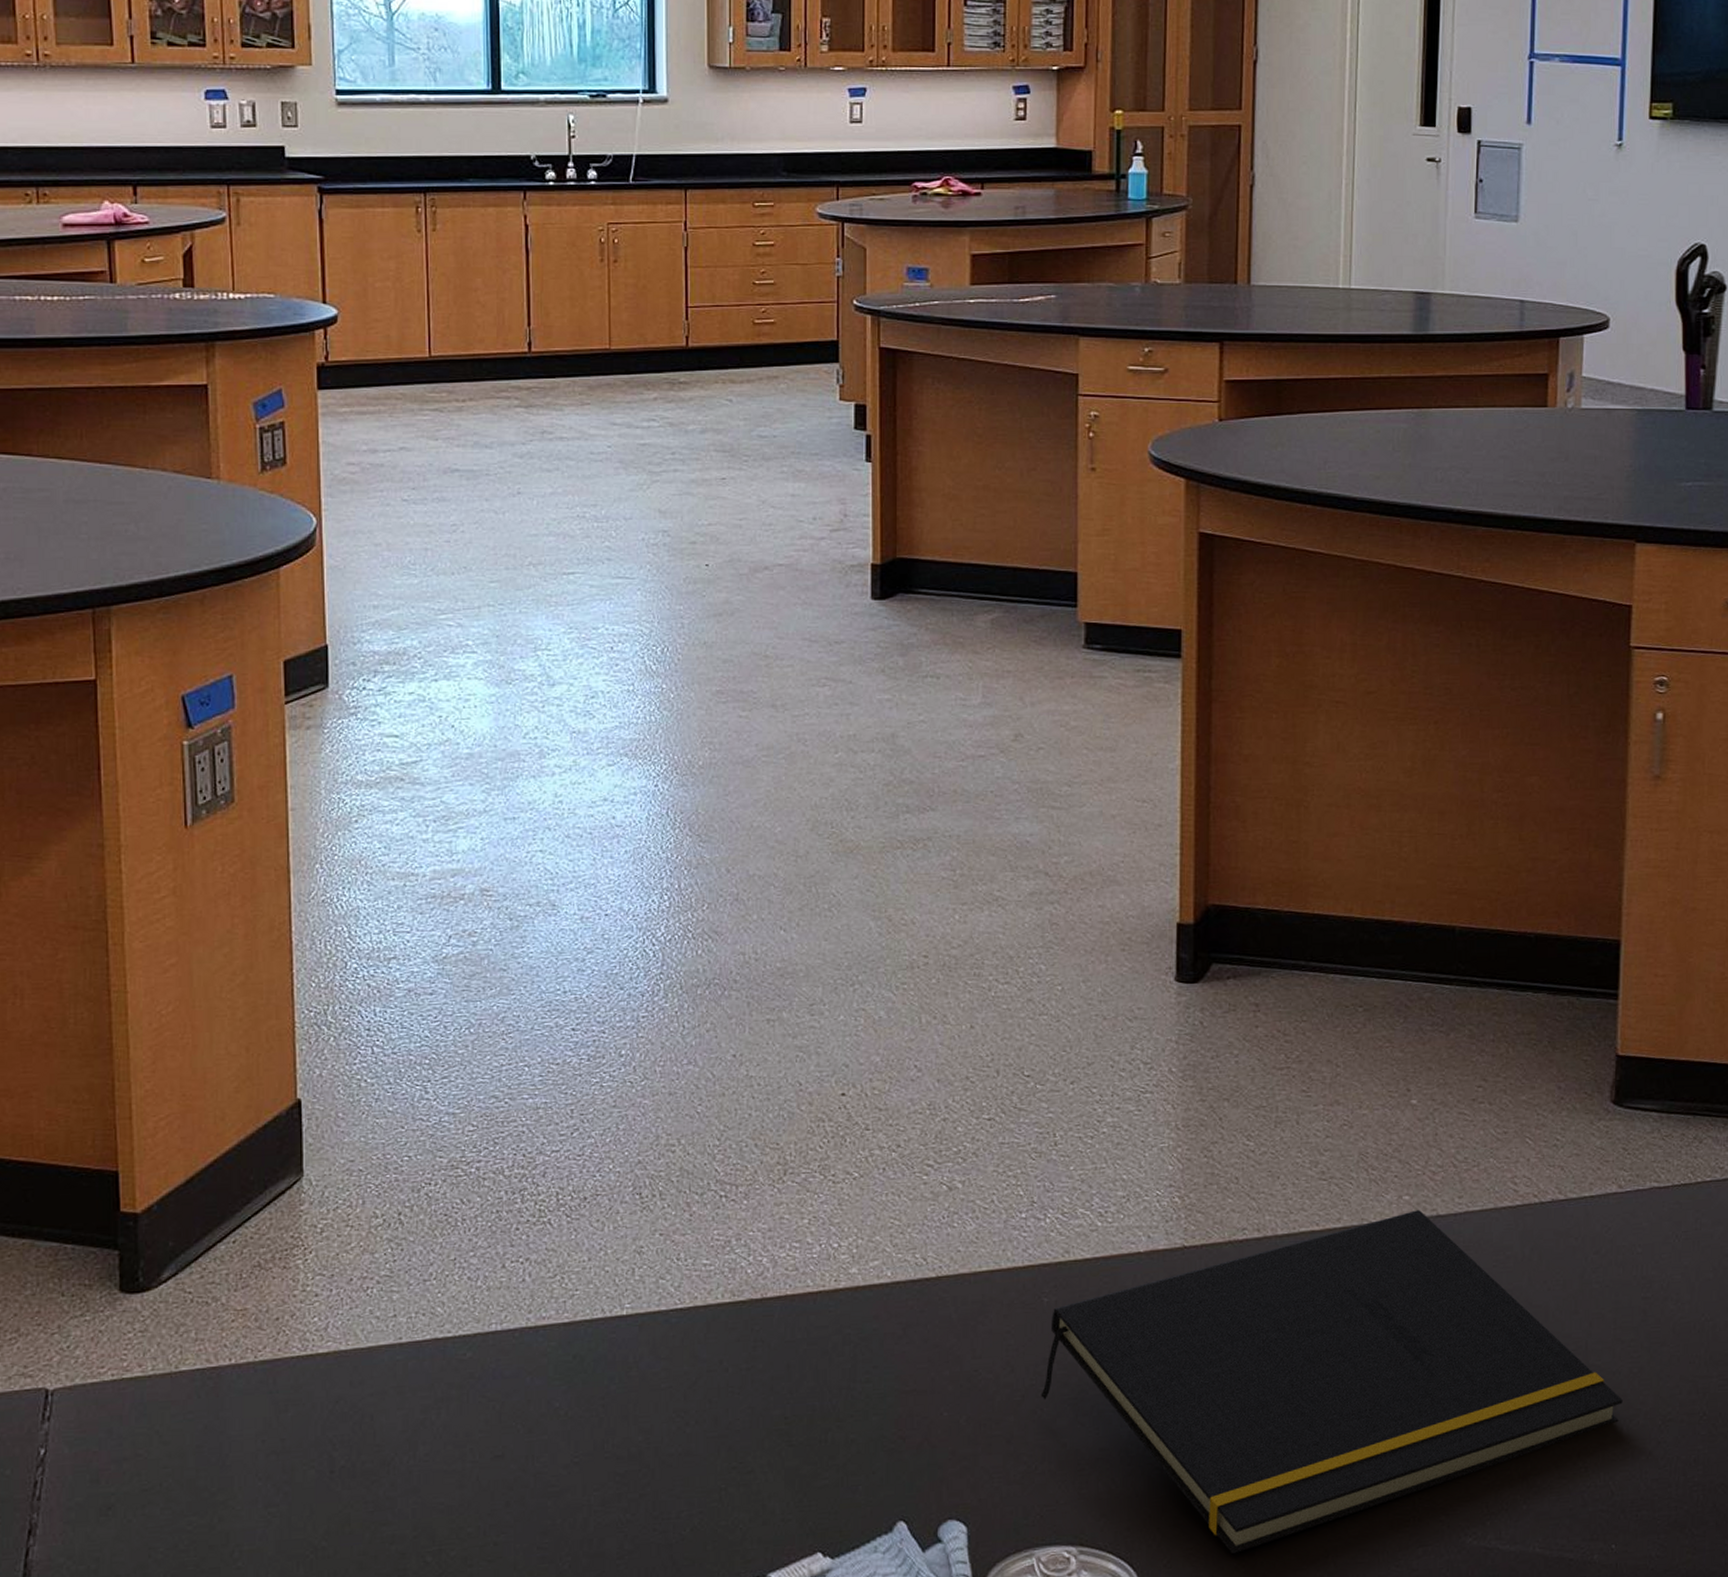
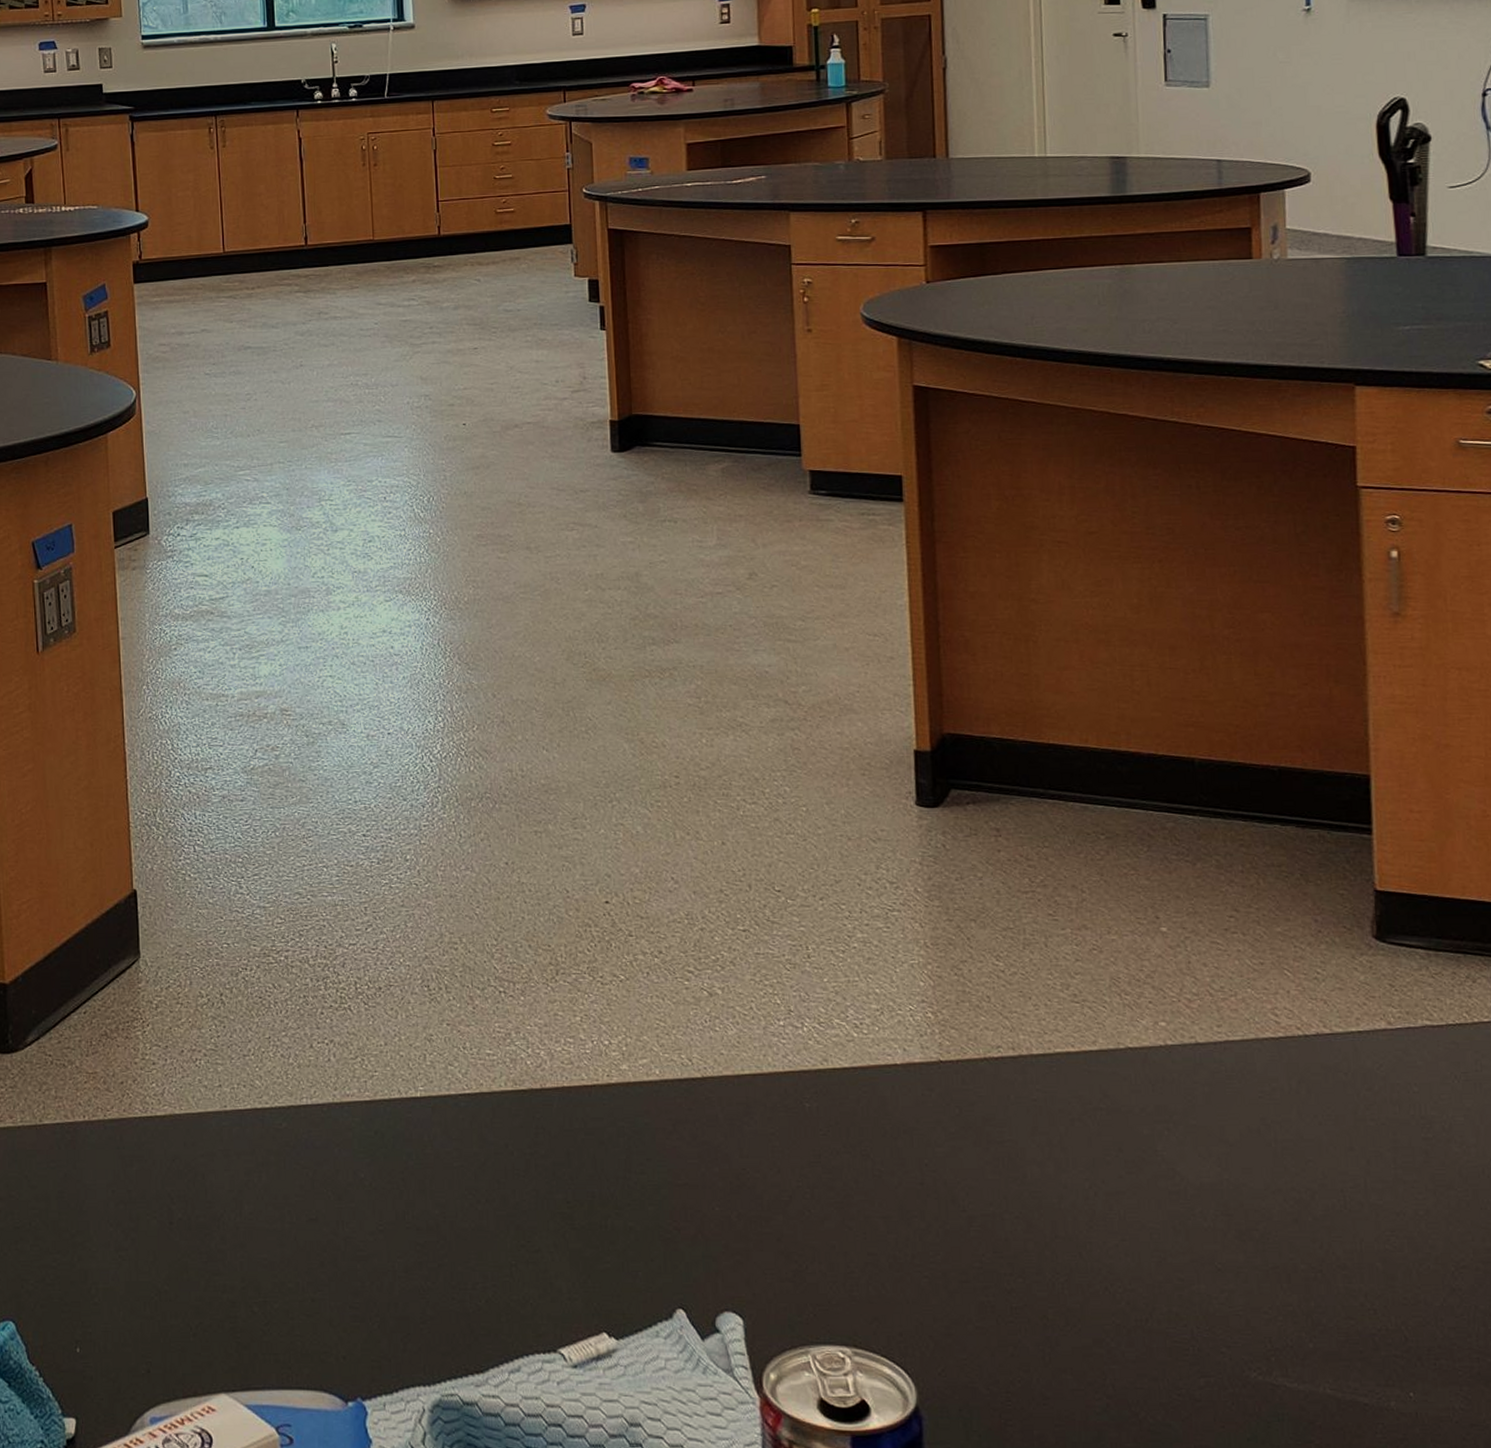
notepad: present [1041,1210,1623,1555] -> none [807,1037,1410,1369]

